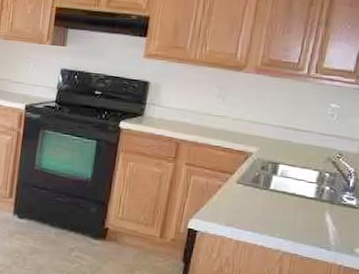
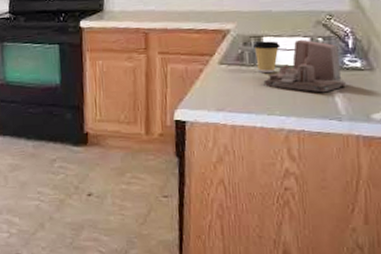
coffee cup: none [269,167,293,199] -> present [253,41,281,74]
chair: none [271,172,341,224] -> present [263,39,347,93]

